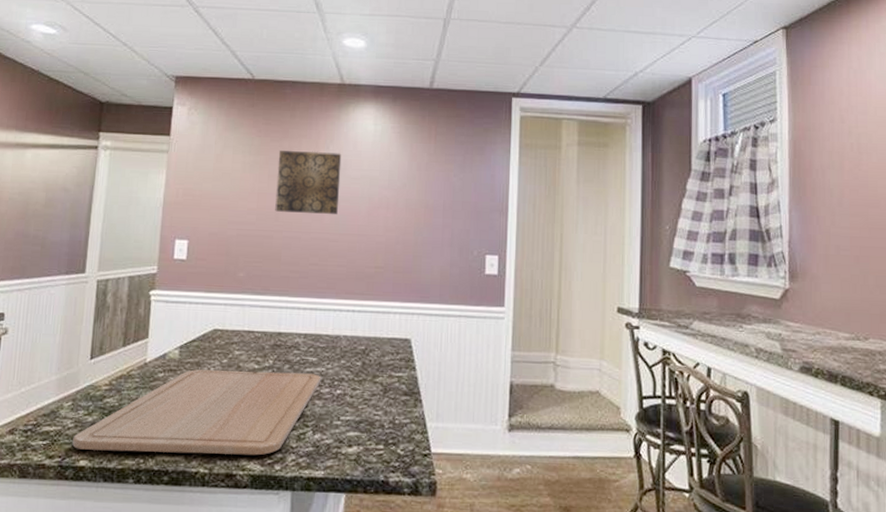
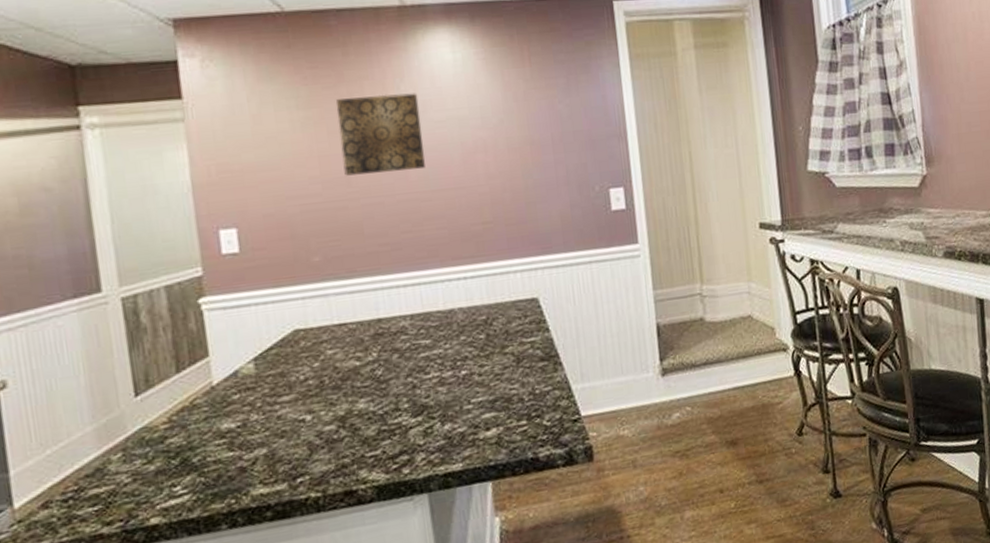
chopping board: present [72,369,321,456] -> none [134,358,441,507]

